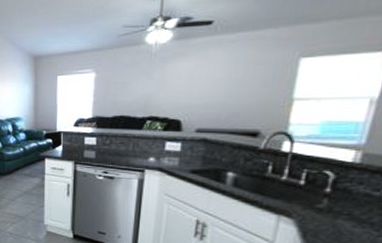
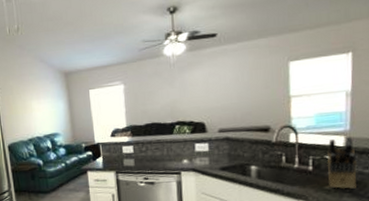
knife block: none [322,150,367,212] -> present [327,135,357,189]

